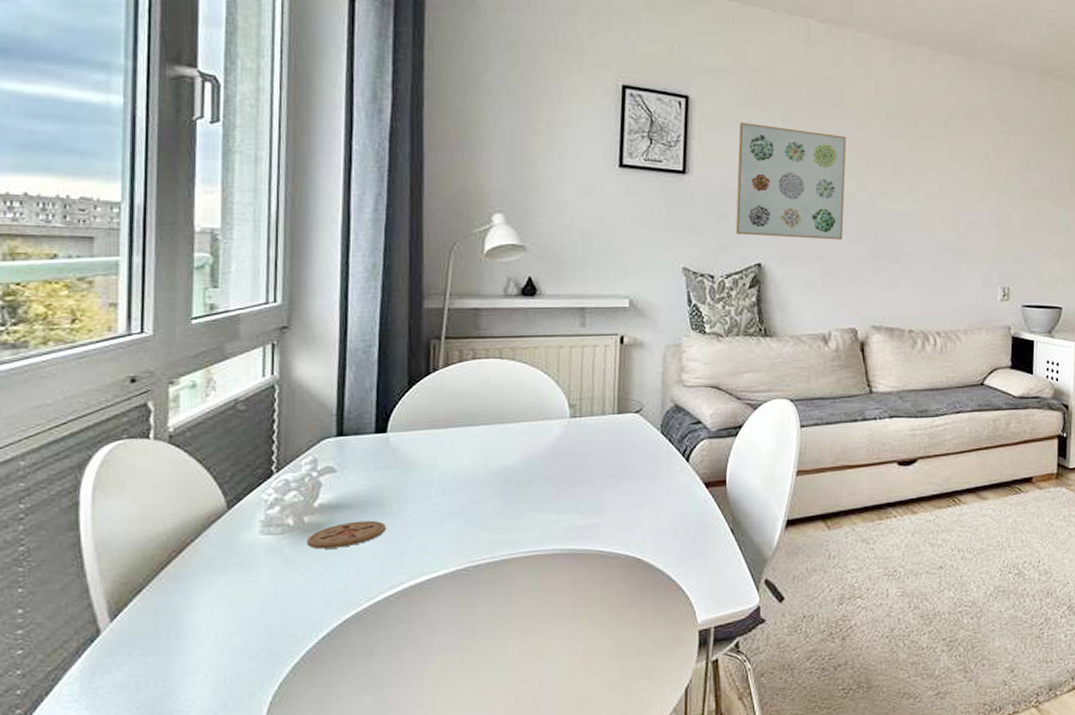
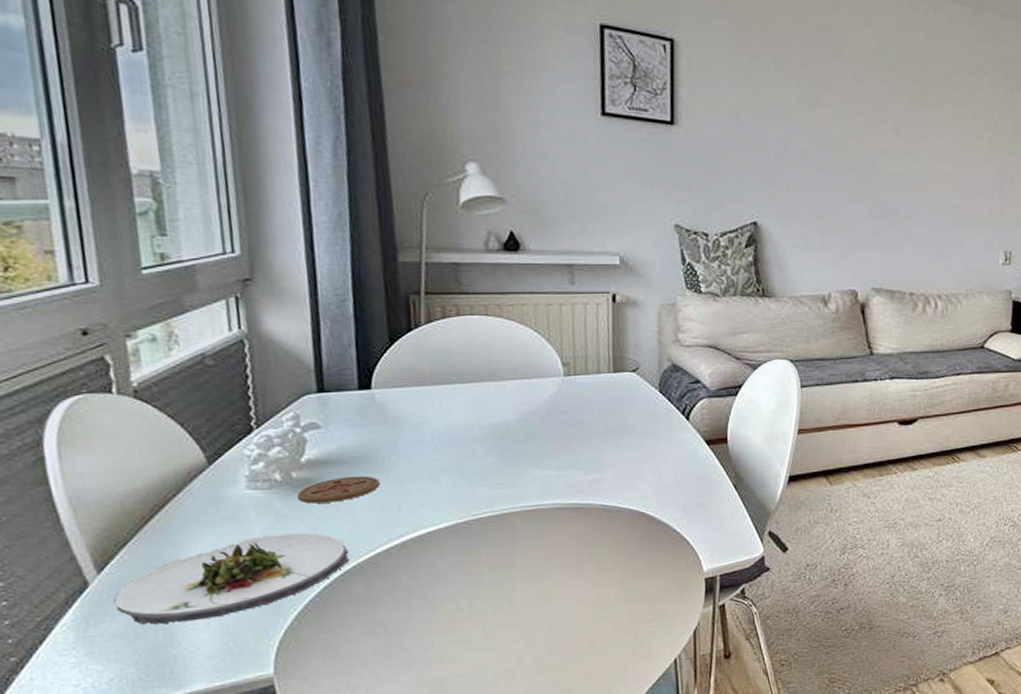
salad plate: none [122,579,350,677] -> present [113,532,350,625]
wall art: present [736,122,846,240] -> none [729,69,845,199]

